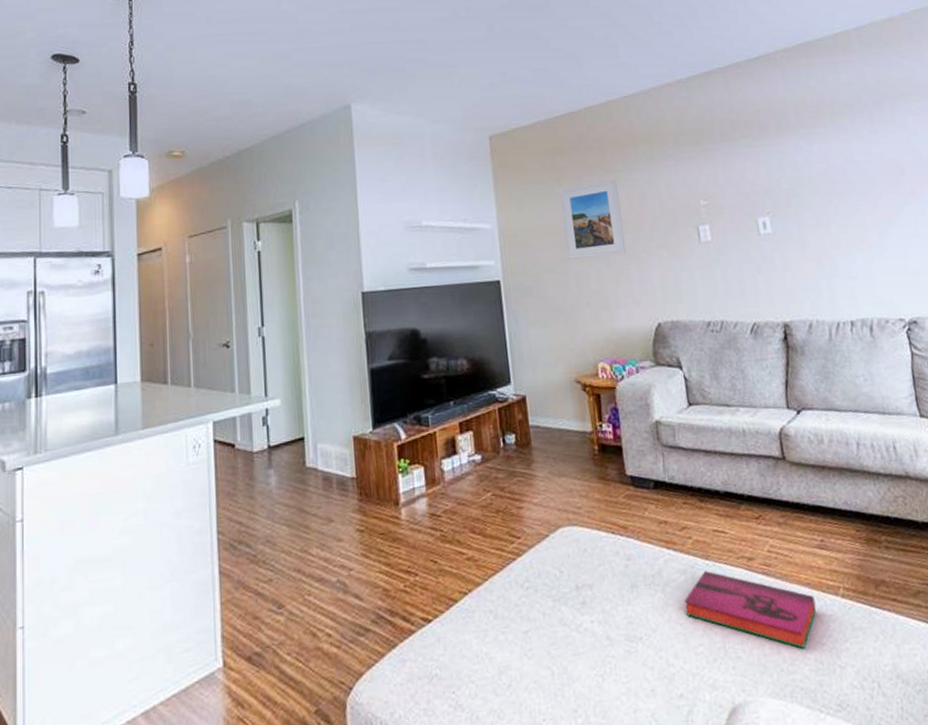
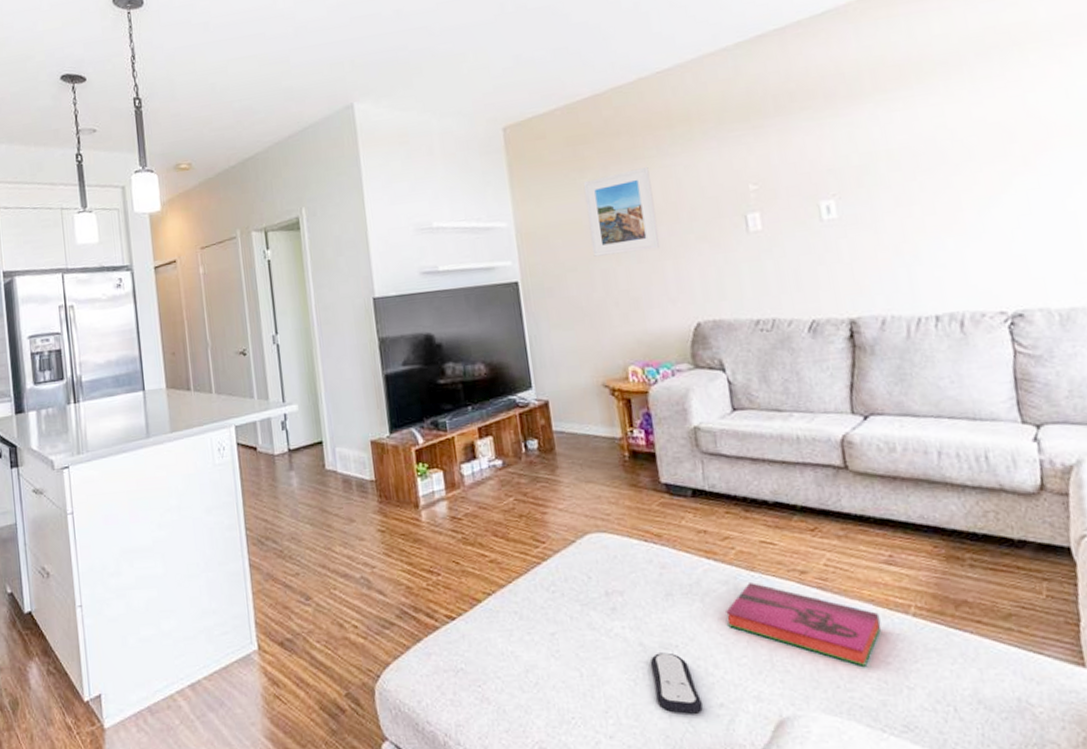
remote control: none [616,645,665,708] -> present [650,652,704,714]

